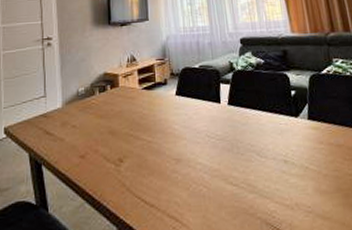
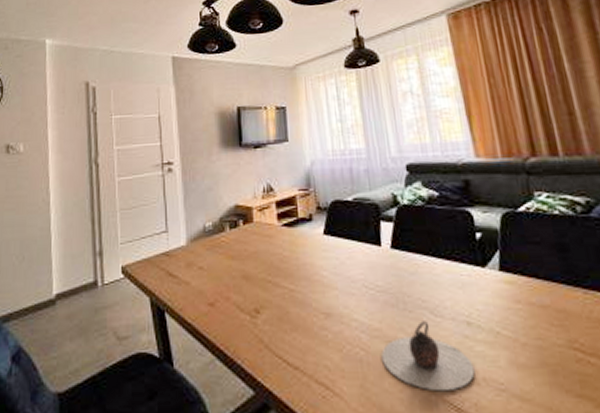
teapot: none [220,161,290,217] -> present [381,321,475,392]

